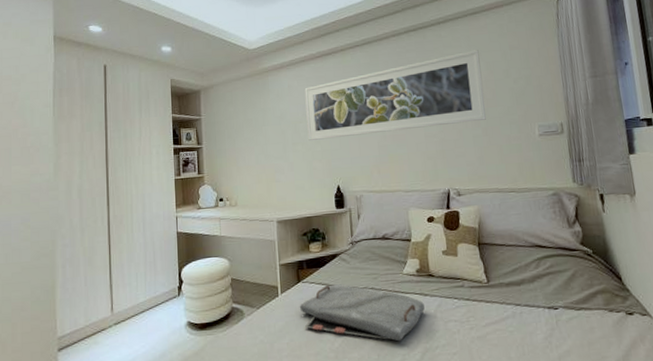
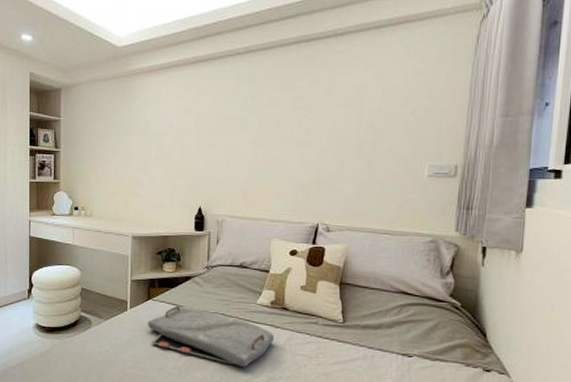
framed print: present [304,50,486,140] -> none [173,71,377,156]

